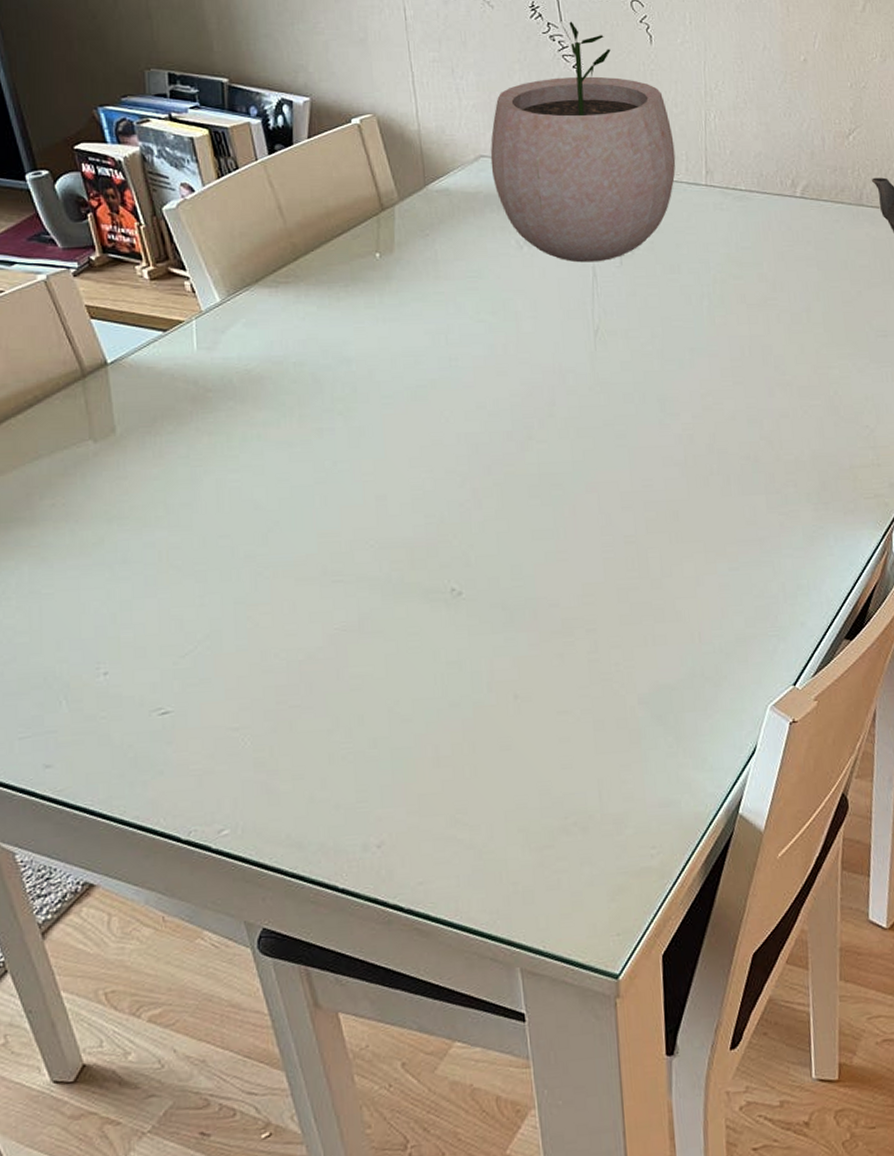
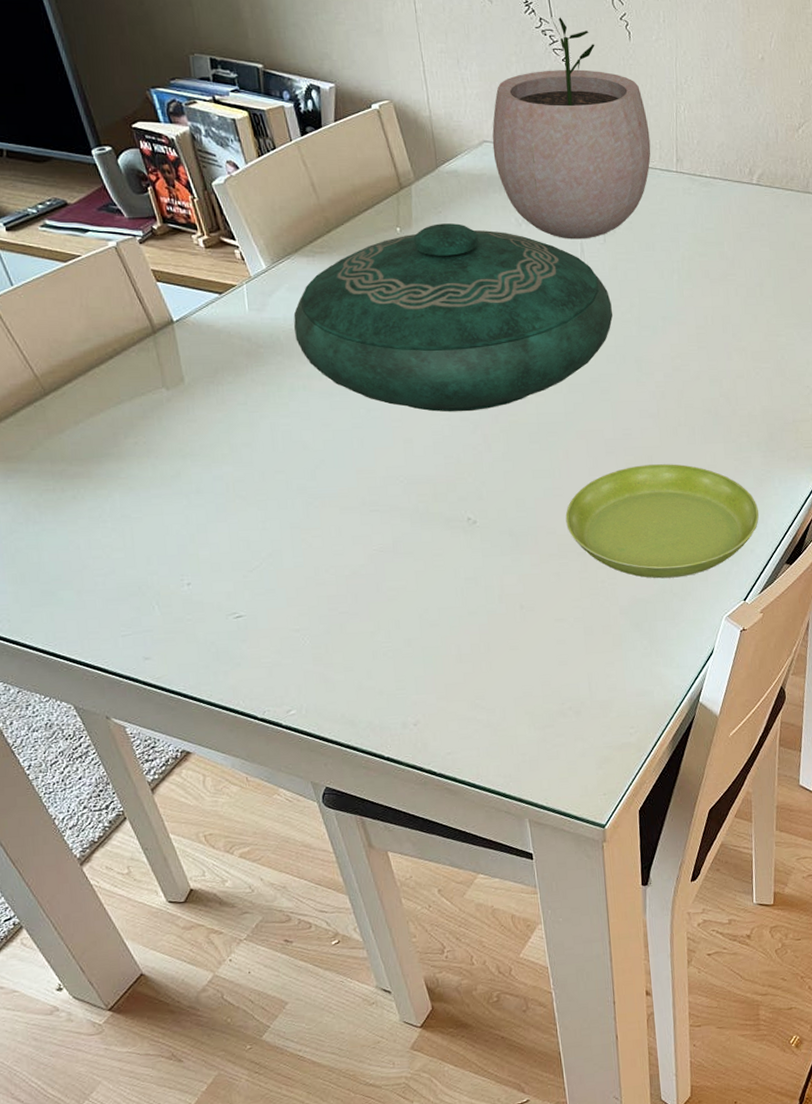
decorative bowl: none [250,247,630,463] -> present [293,223,613,412]
saucer: none [571,520,811,660] -> present [565,464,759,579]

